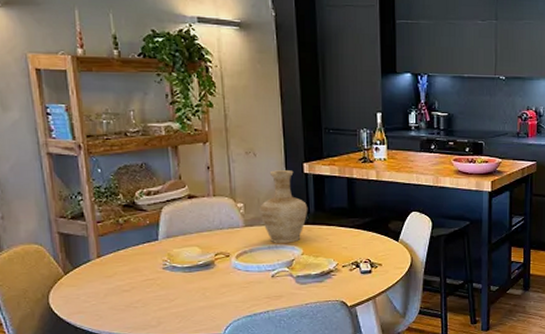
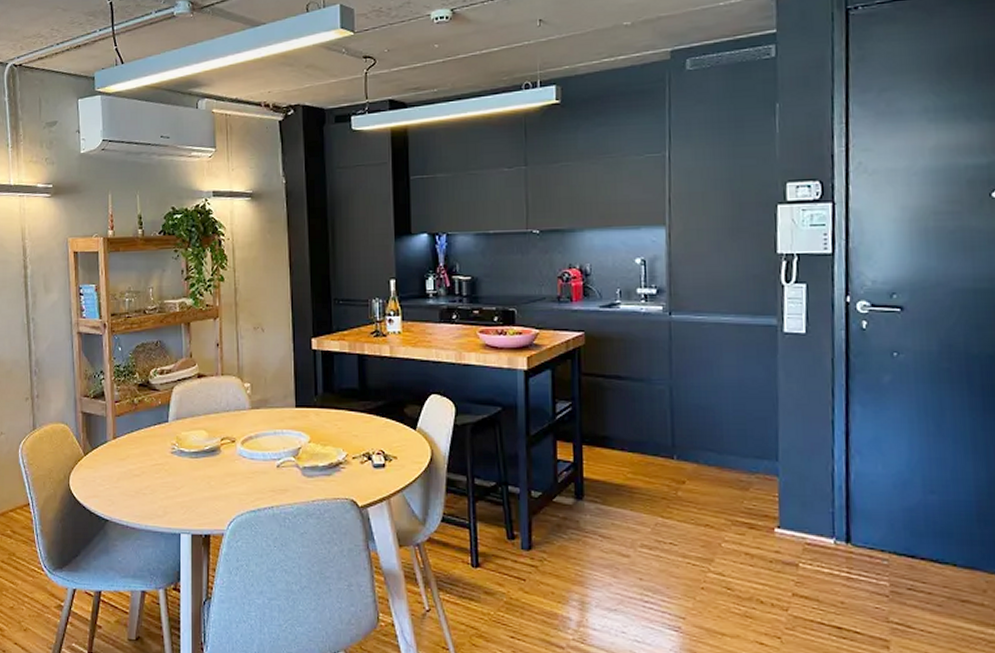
vase: present [259,170,308,243] -> none [266,346,316,428]

